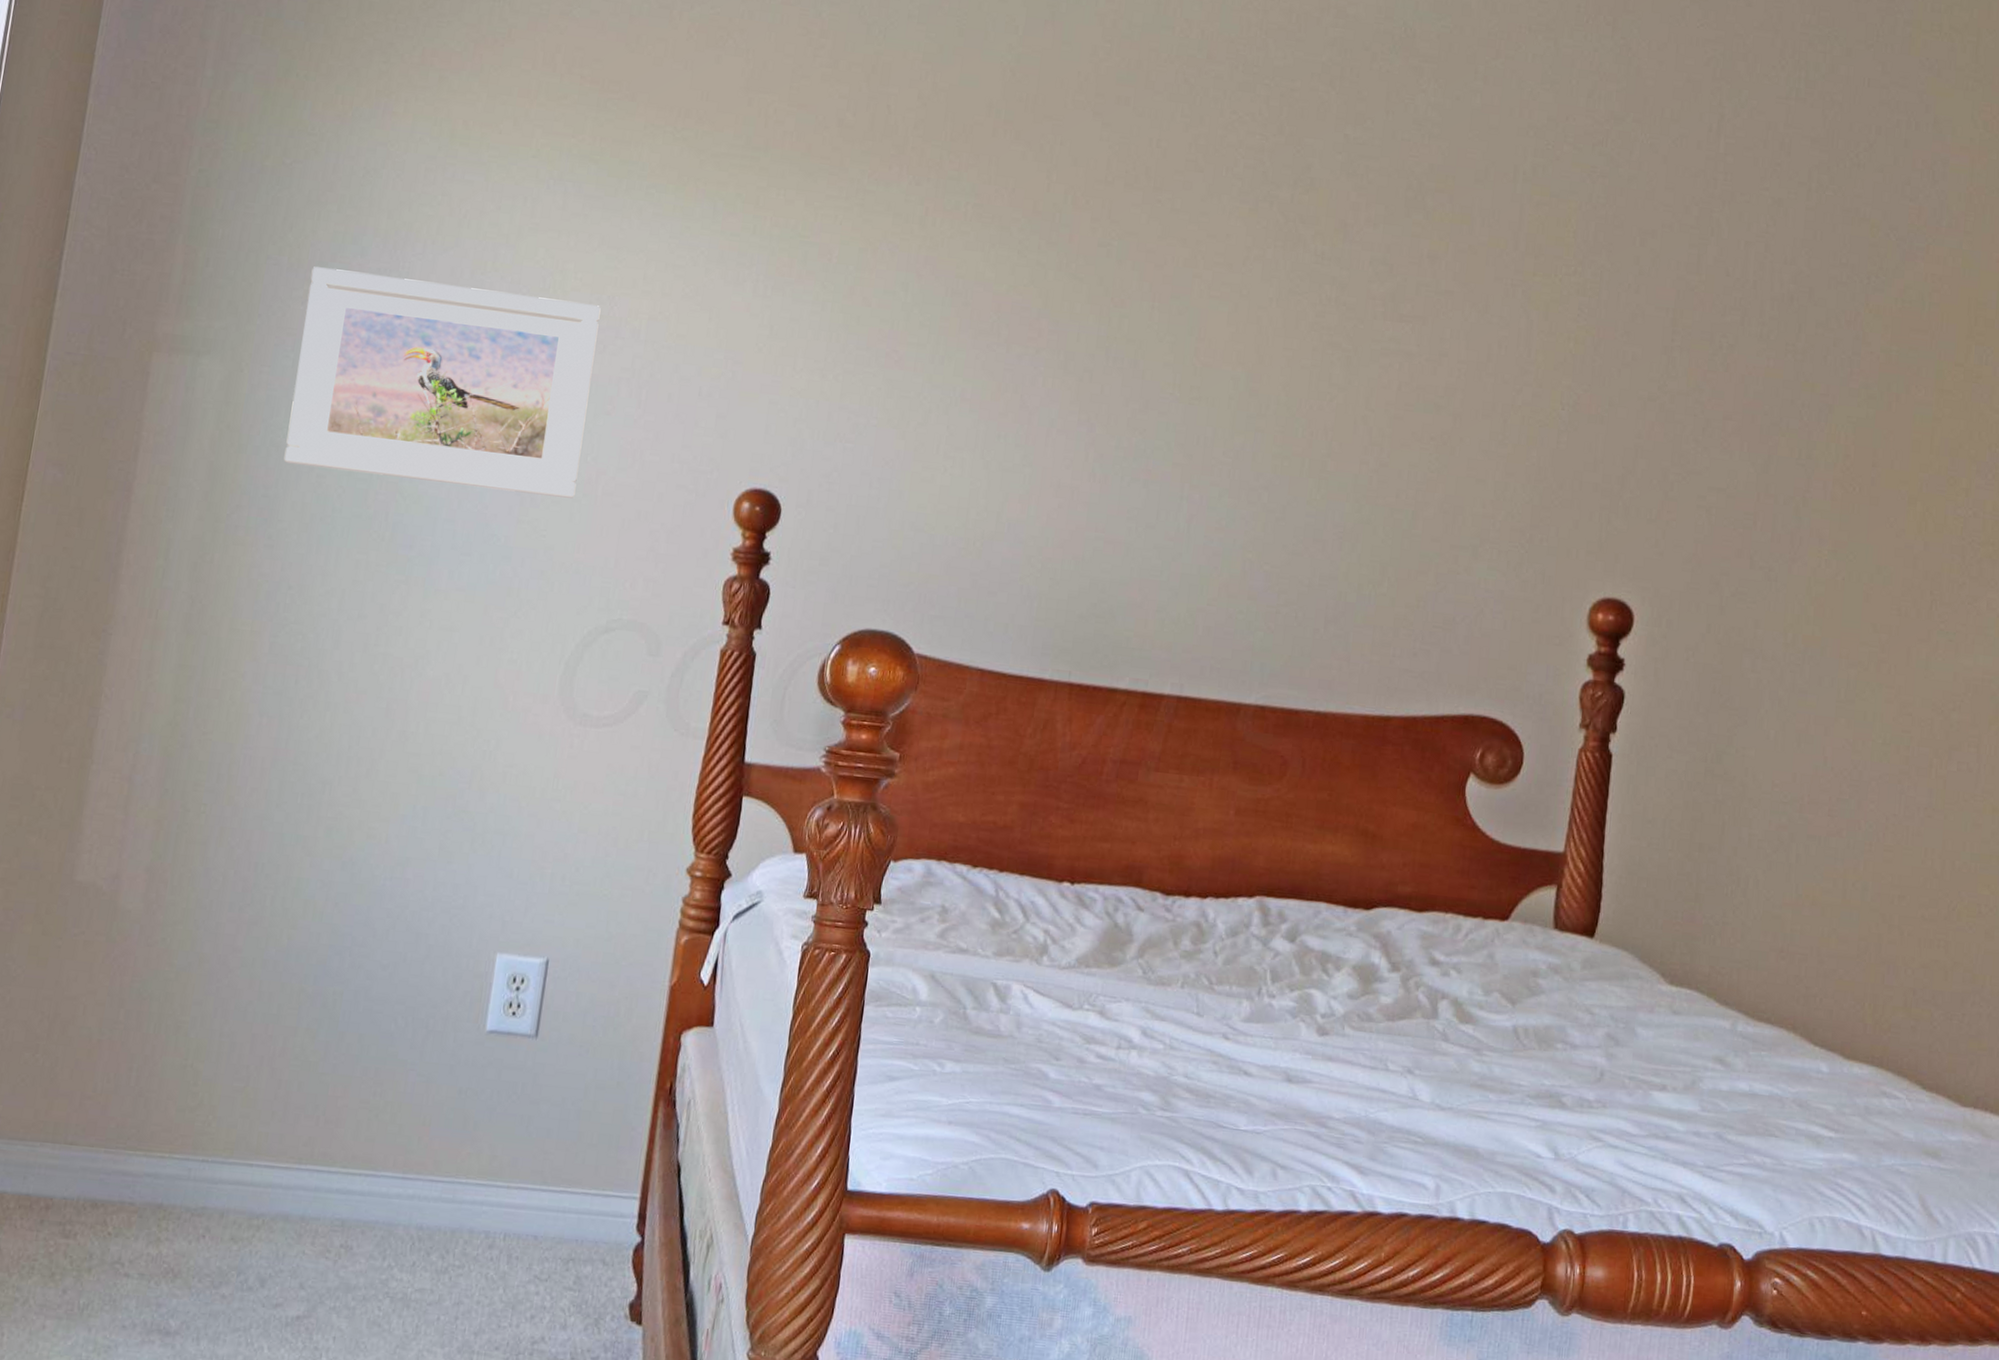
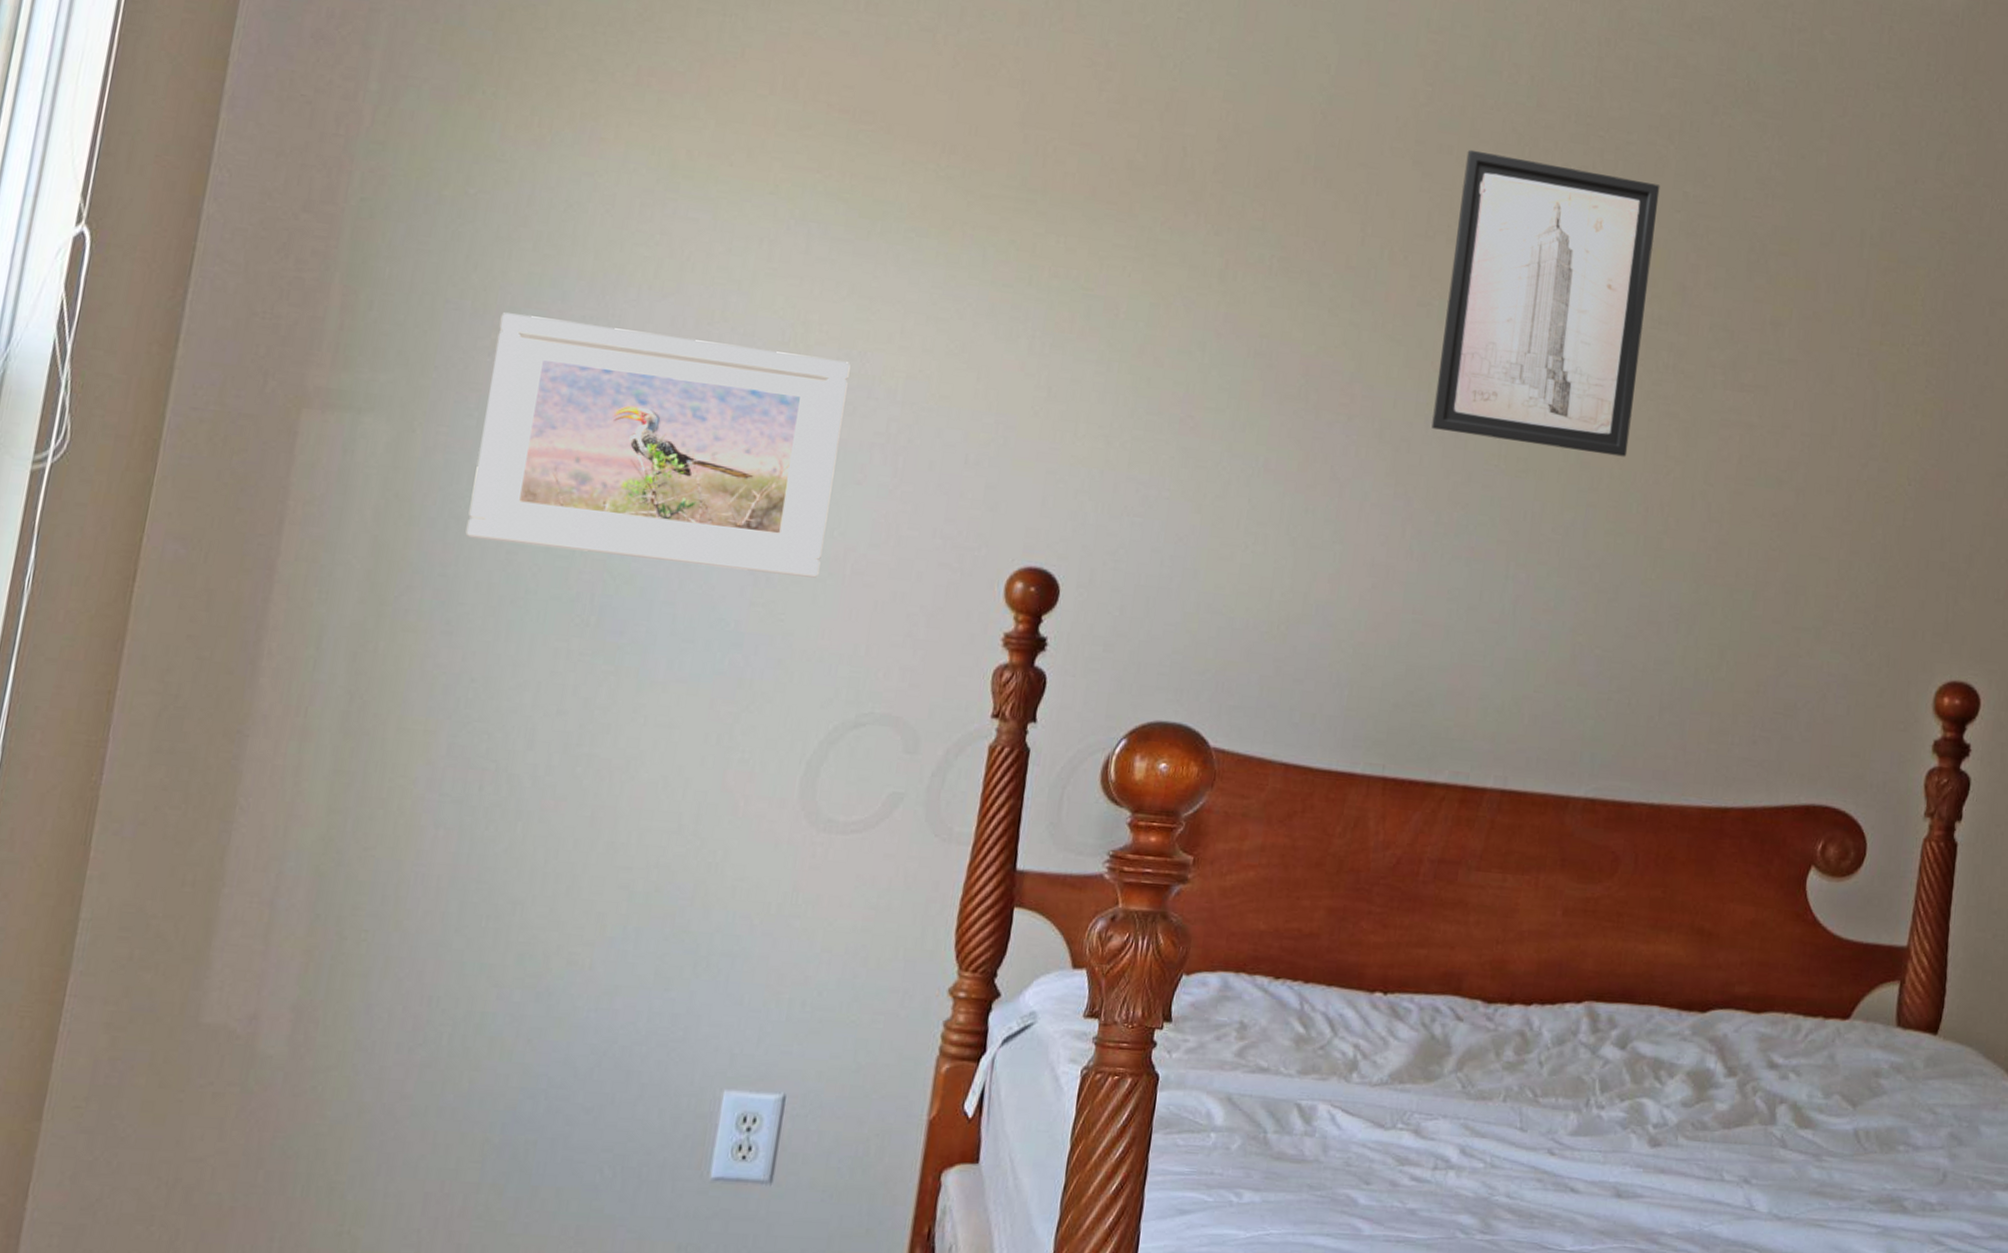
wall art: none [1112,100,1322,385] -> present [1431,149,1660,457]

